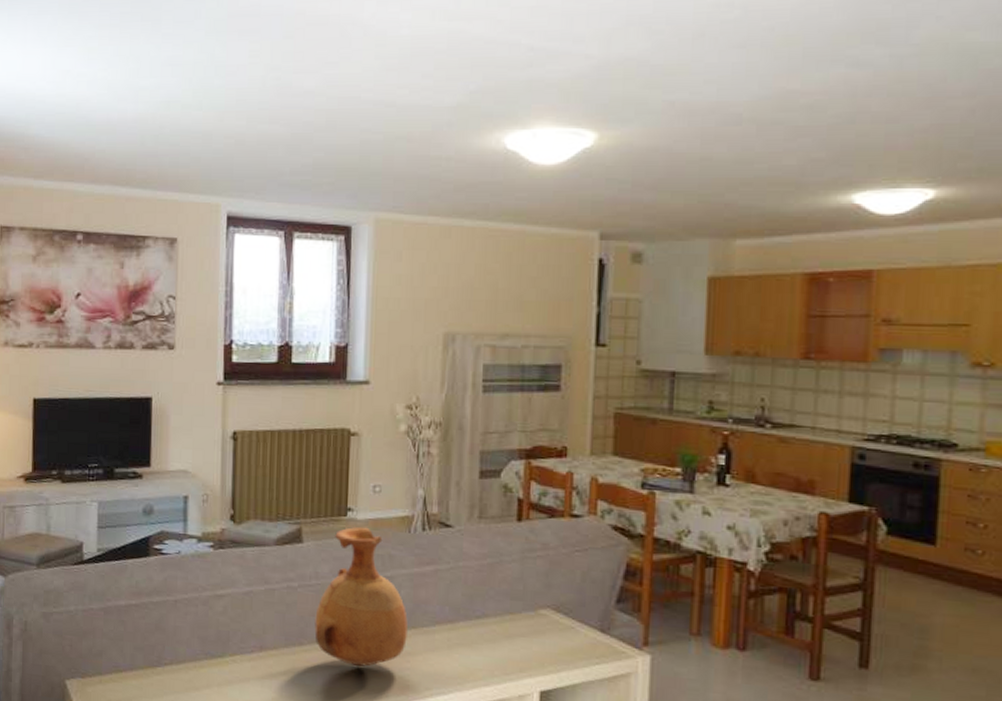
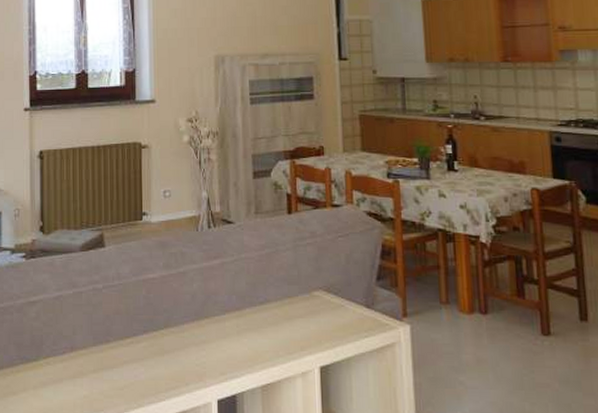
vase: present [314,526,408,668] -> none [119,229,201,359]

